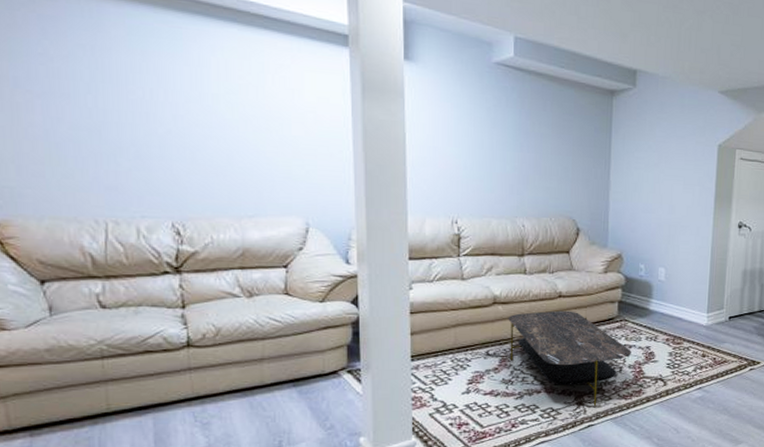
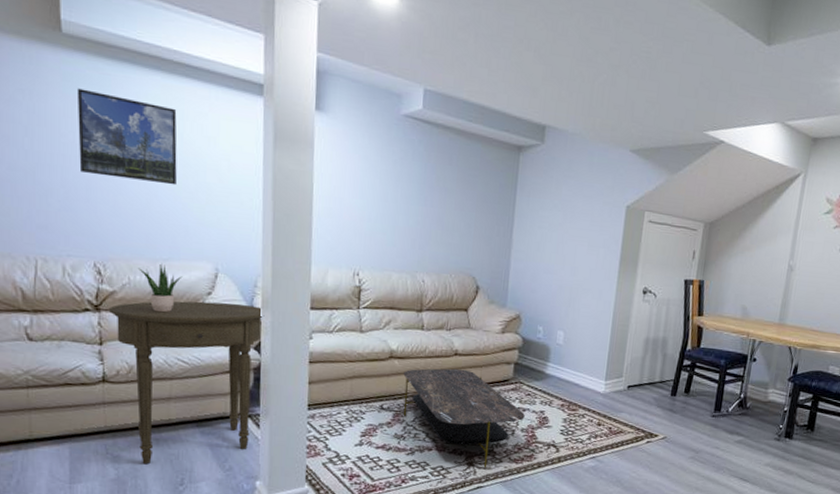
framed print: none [144,42,259,140] -> present [77,88,177,186]
side table: none [190,257,361,430] -> present [108,301,265,465]
potted plant: none [222,220,271,271] -> present [139,263,183,313]

